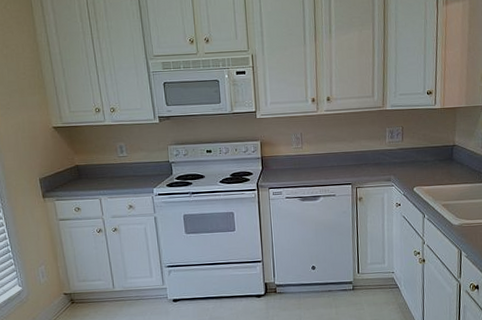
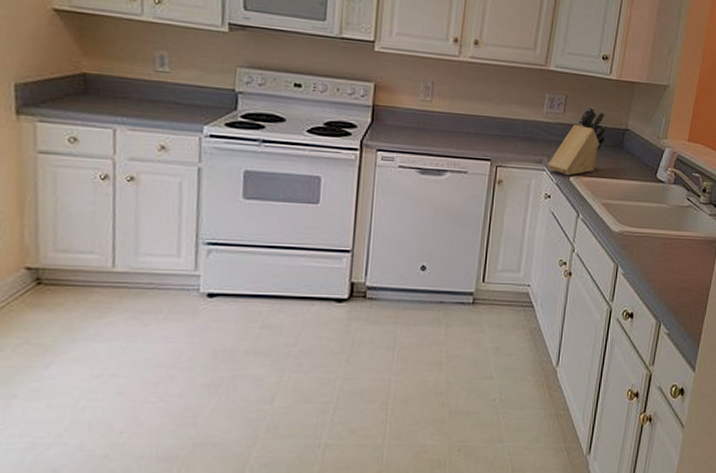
knife block: none [394,132,440,188] -> present [547,106,609,176]

